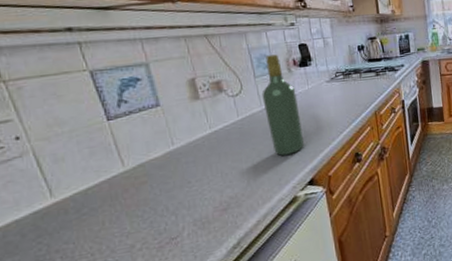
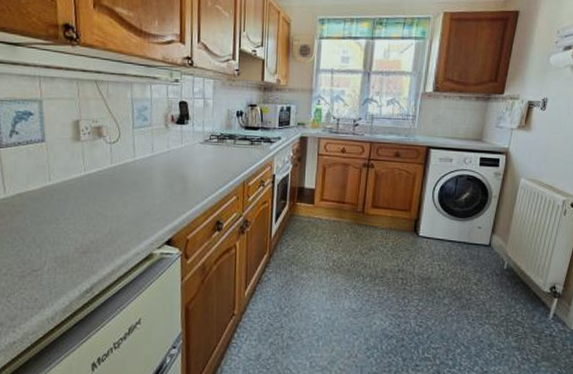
wine bottle: present [262,54,305,156] -> none [136,108,170,210]

